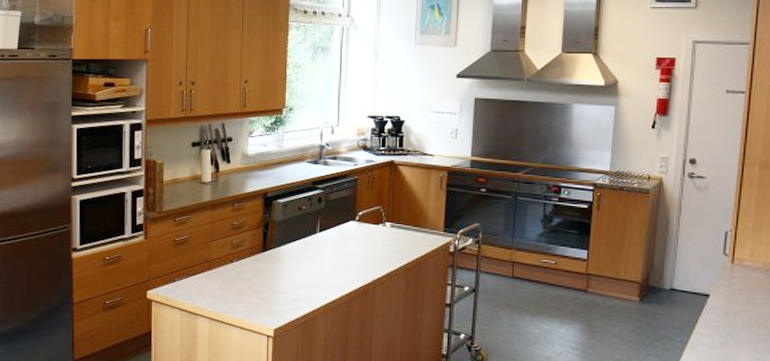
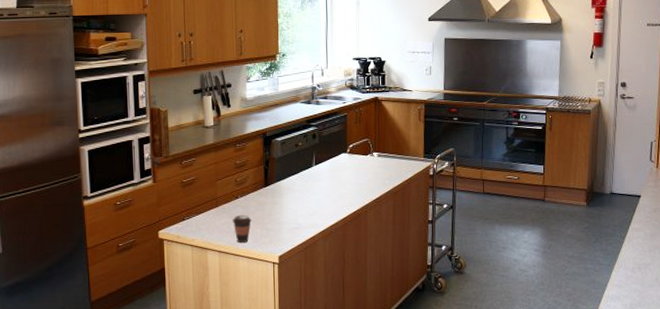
coffee cup: none [226,280,248,312] -> present [232,214,253,243]

